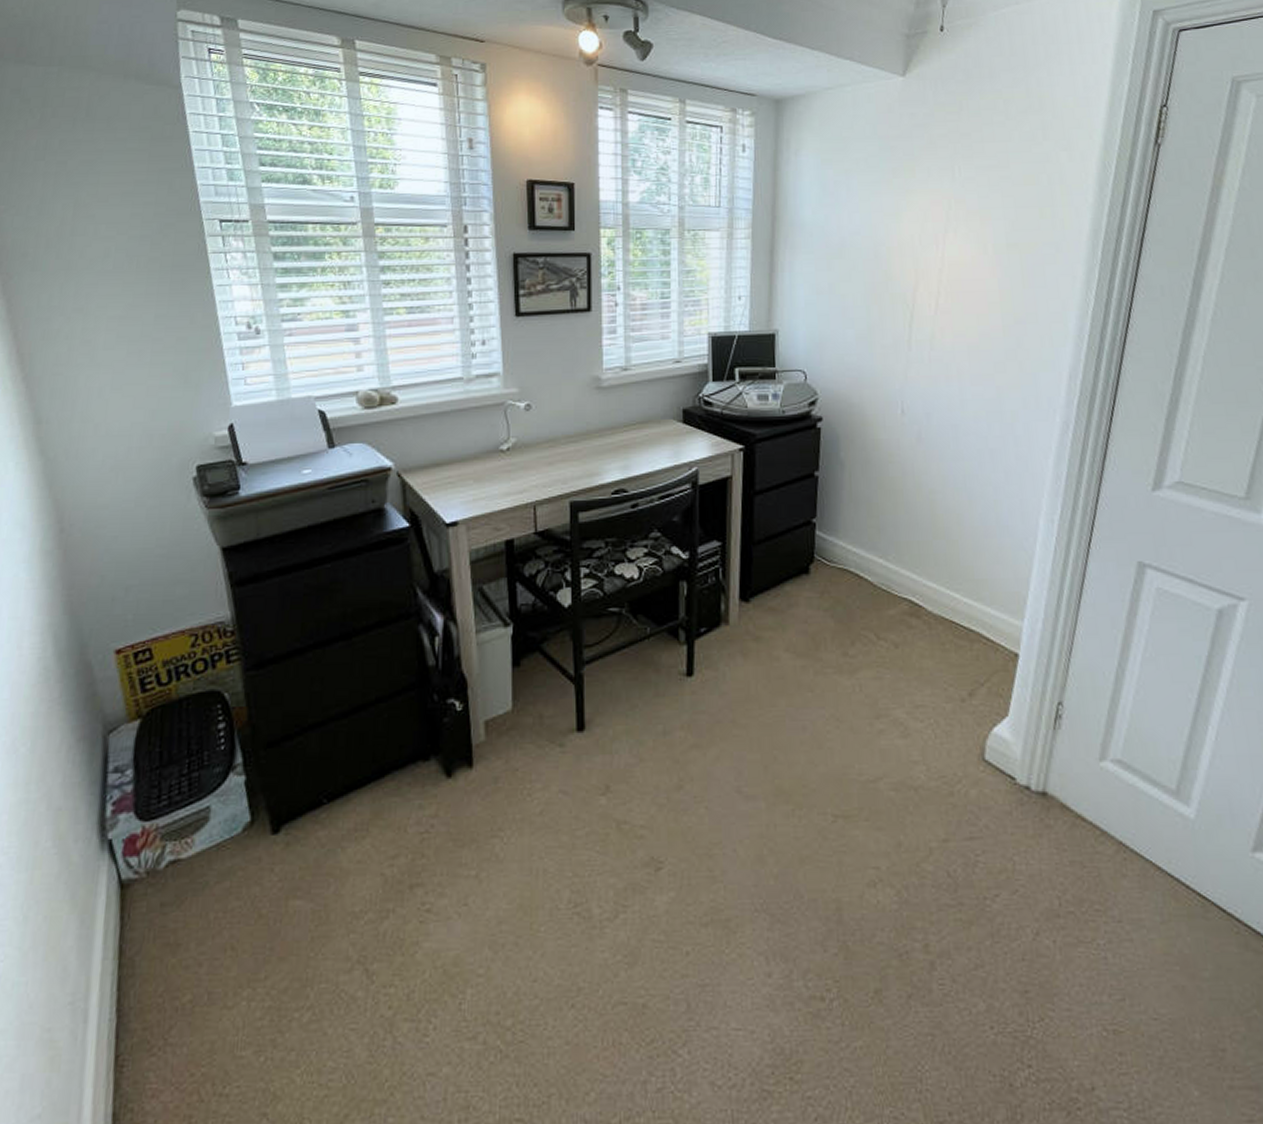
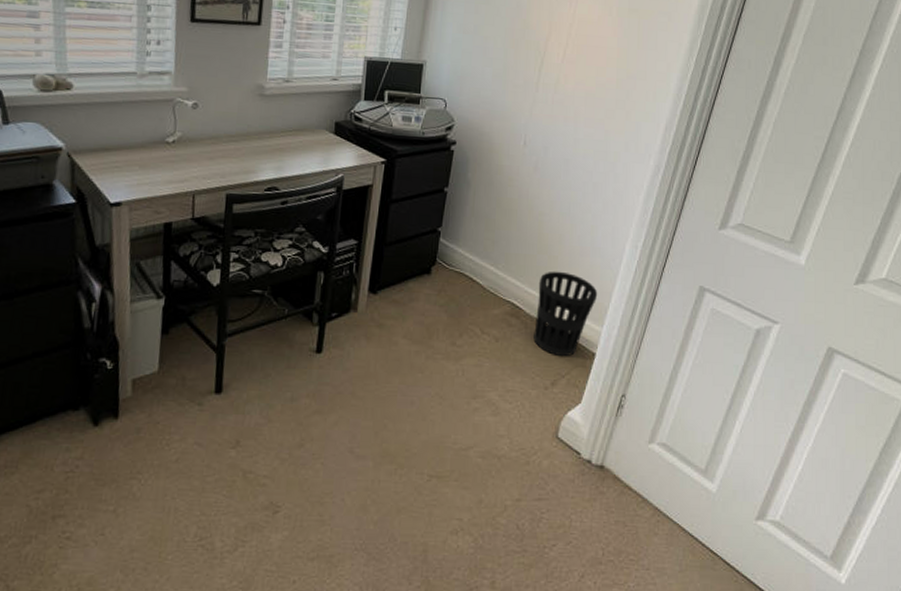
wastebasket: none [938,557,1013,661] -> present [533,271,598,357]

